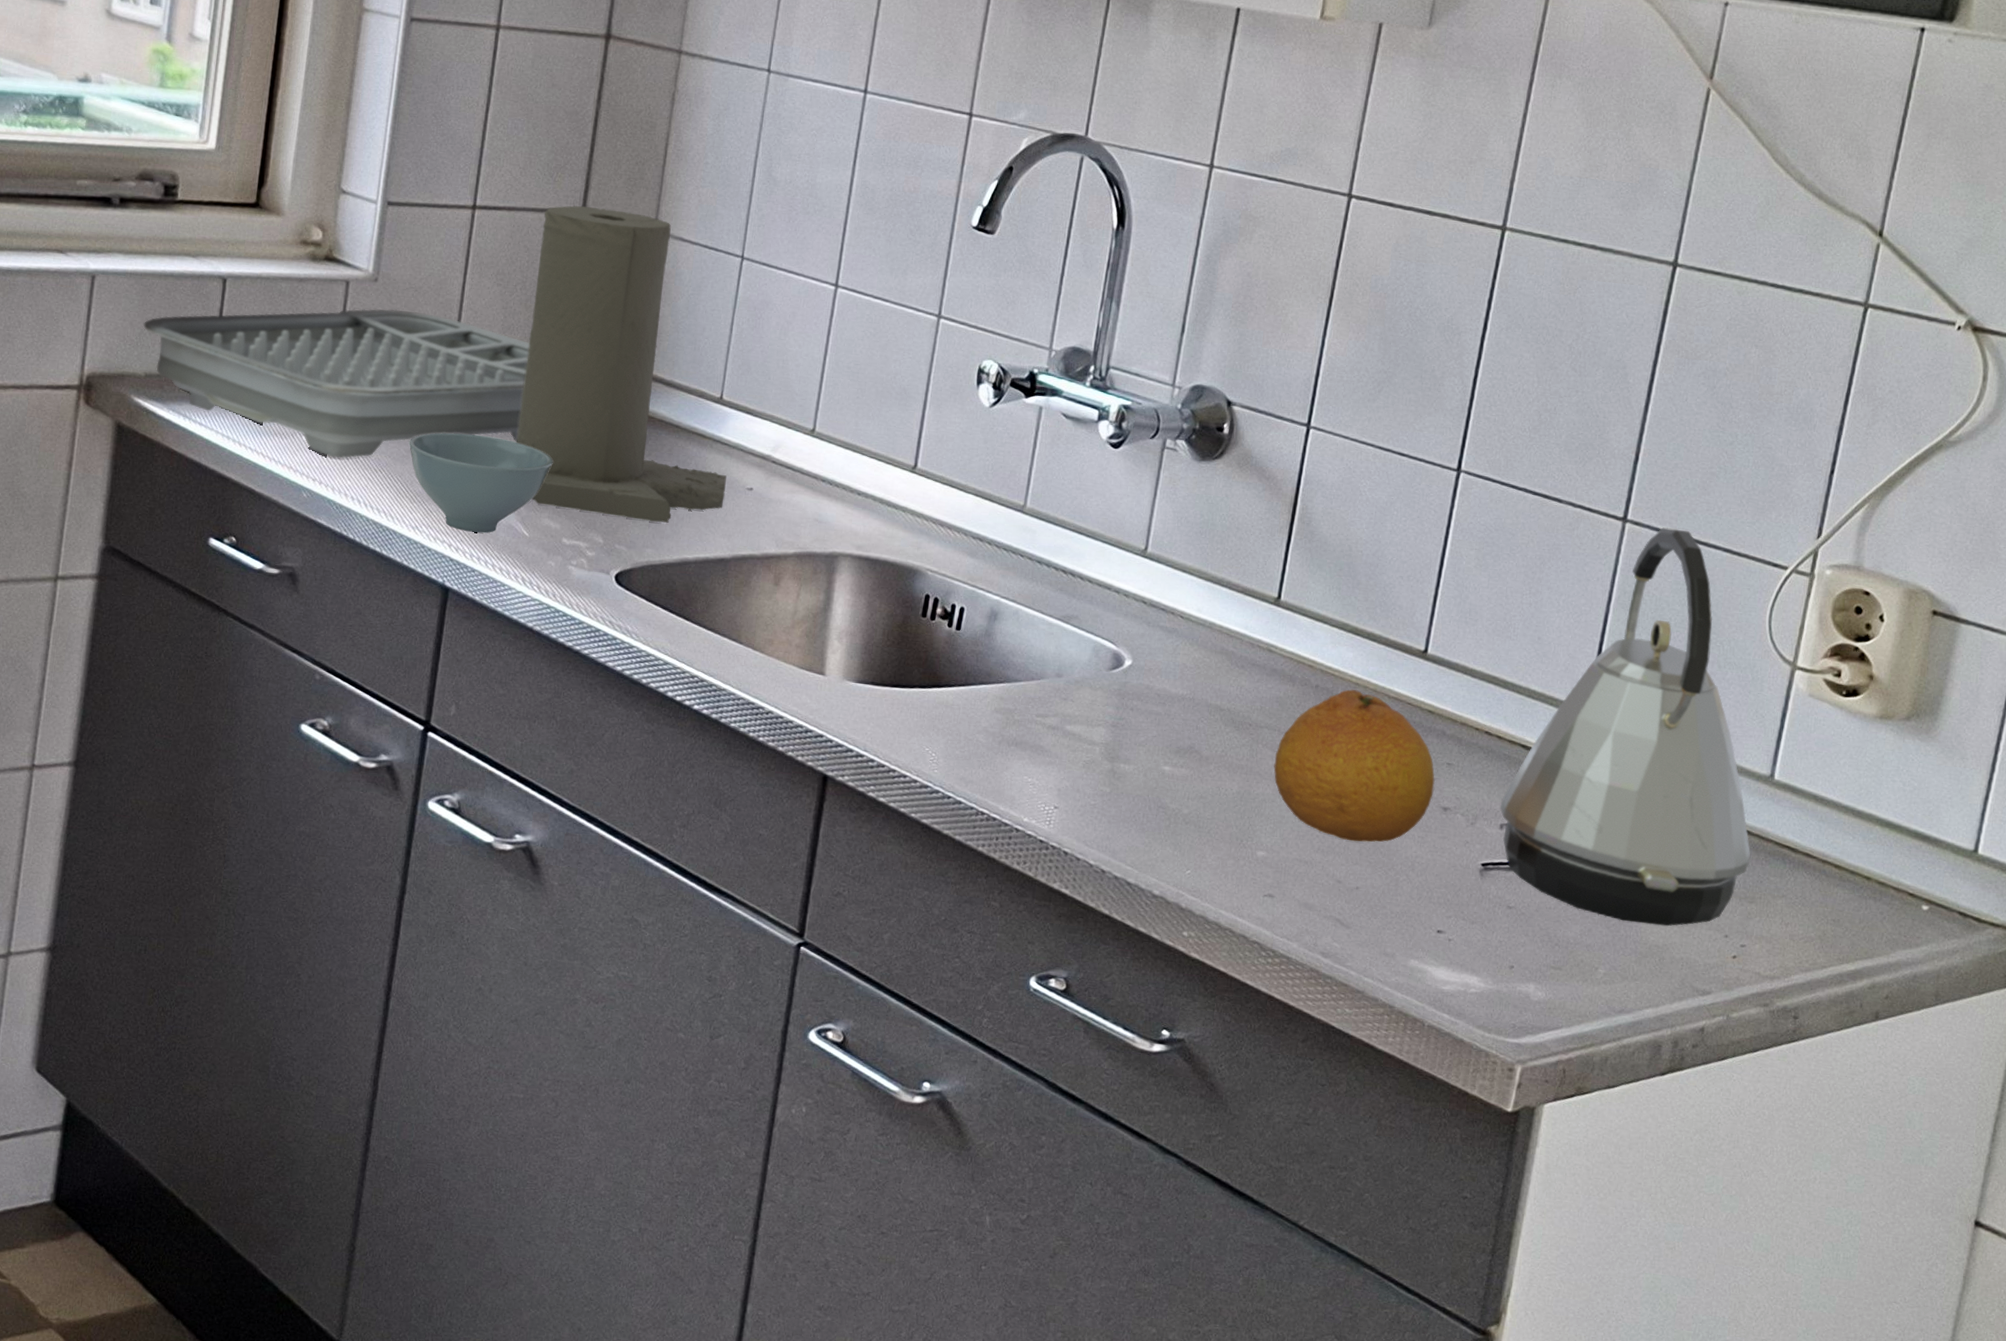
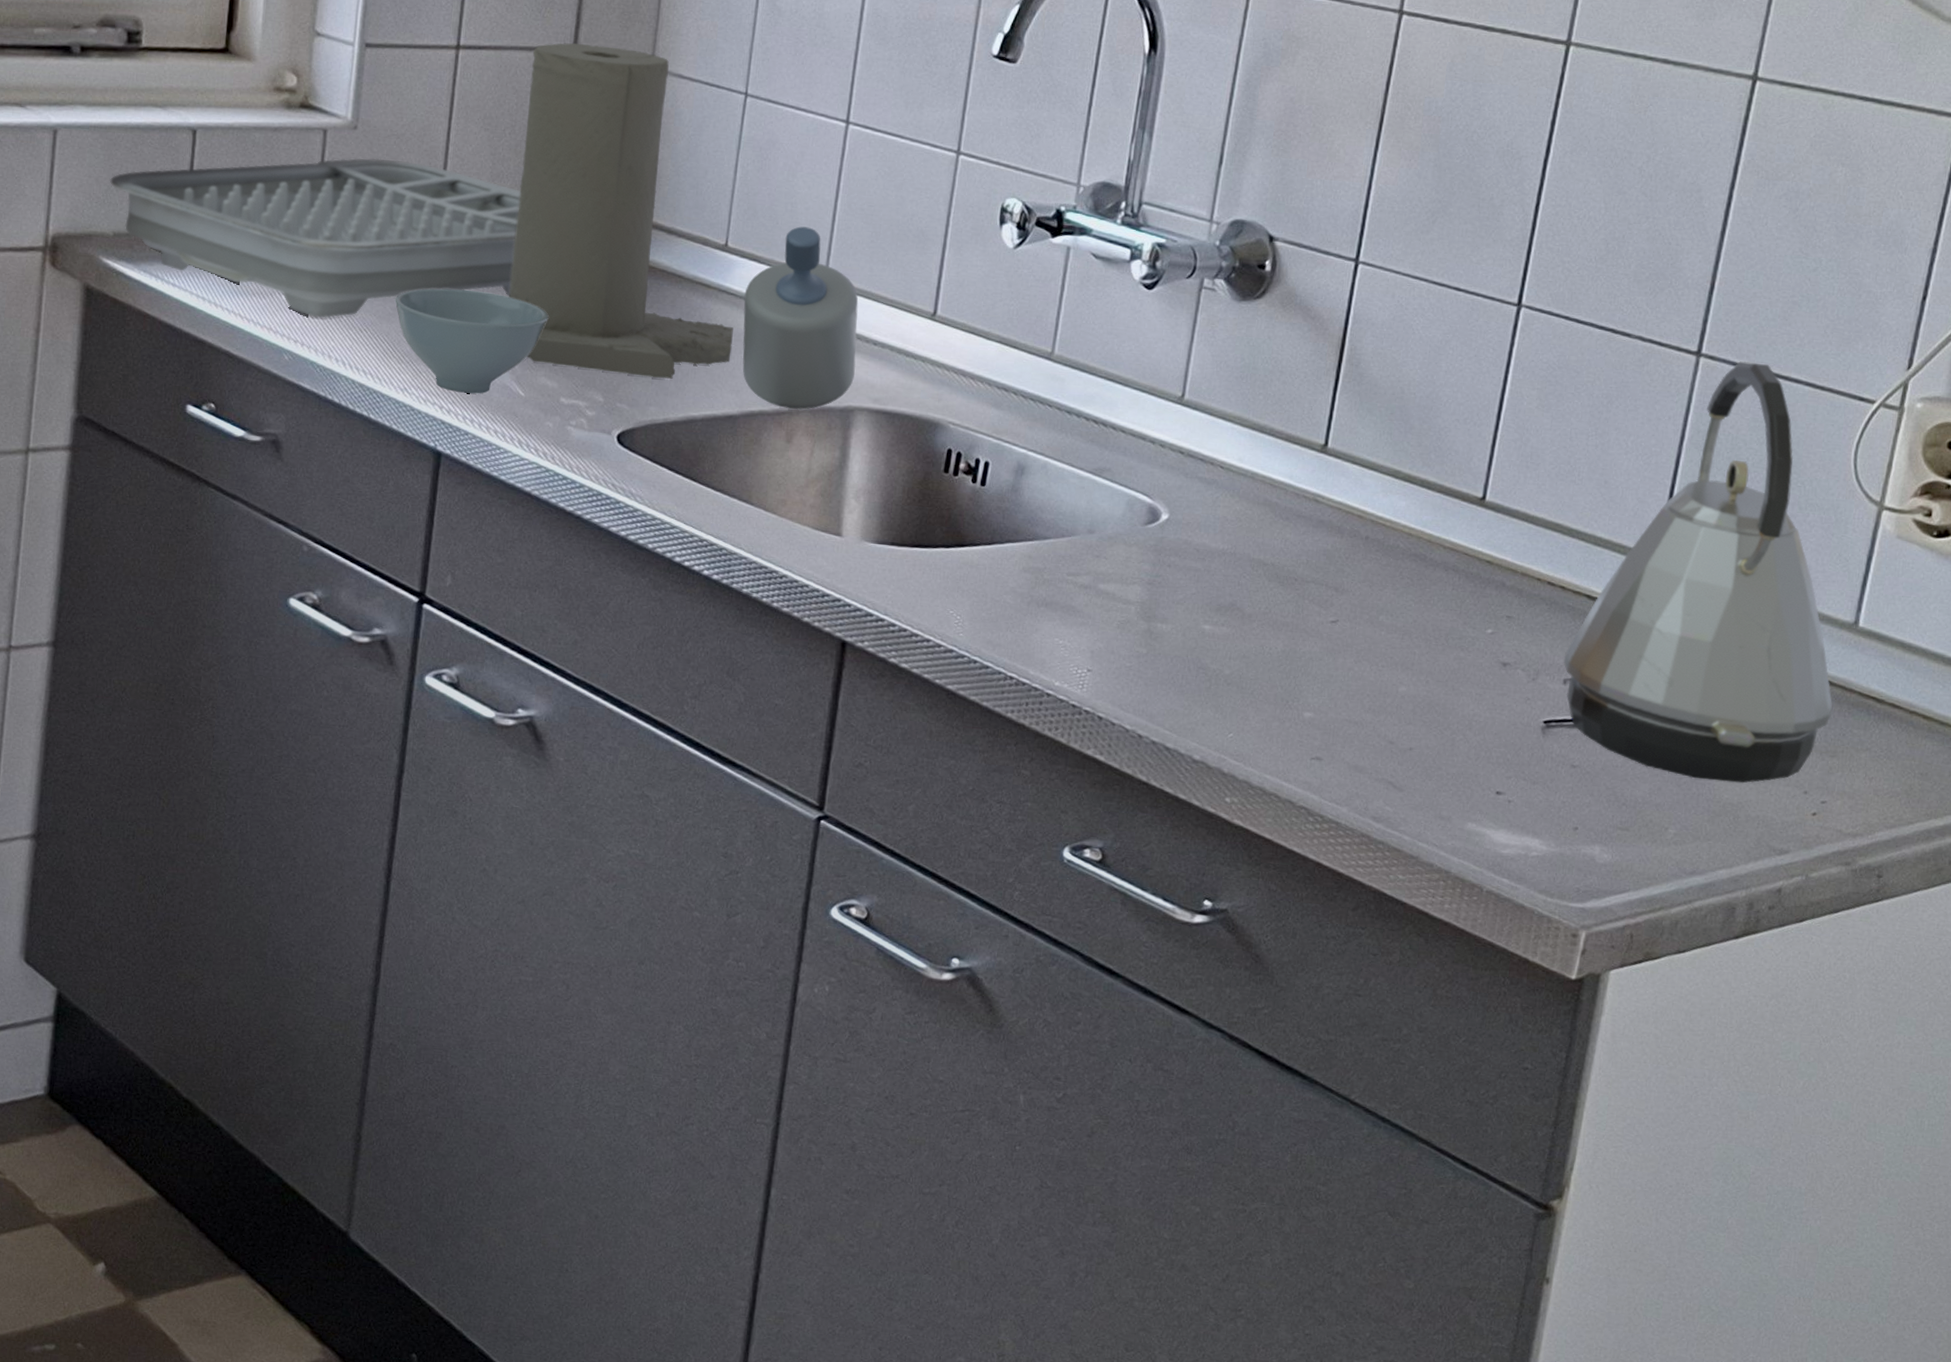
soap dispenser: none [734,382,844,555] -> present [742,226,859,410]
fruit: present [1274,688,1435,842] -> none [1321,539,1494,701]

